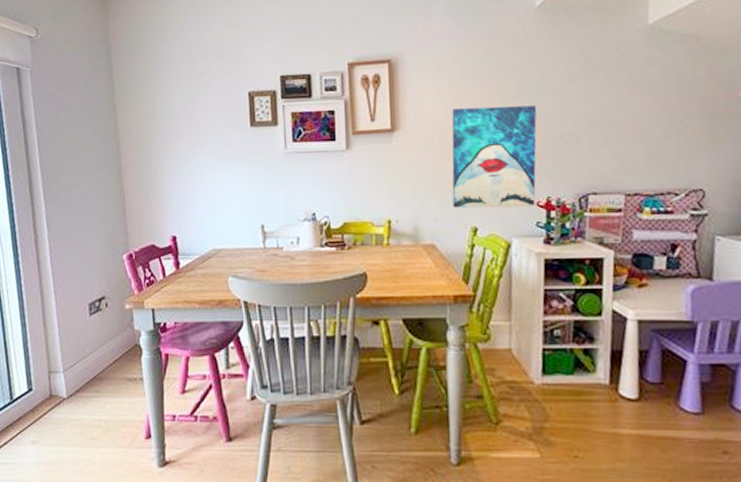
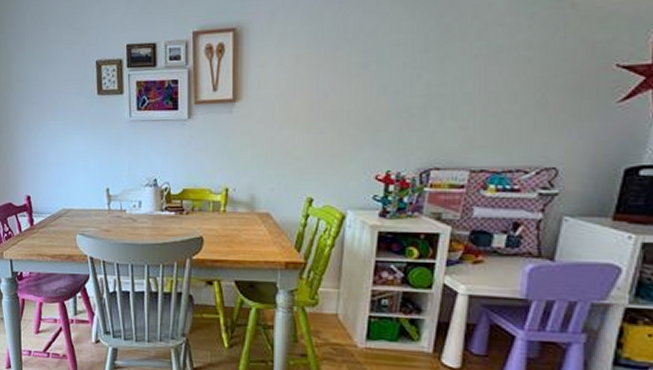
wall art: present [451,105,537,208] -> none [290,76,384,180]

